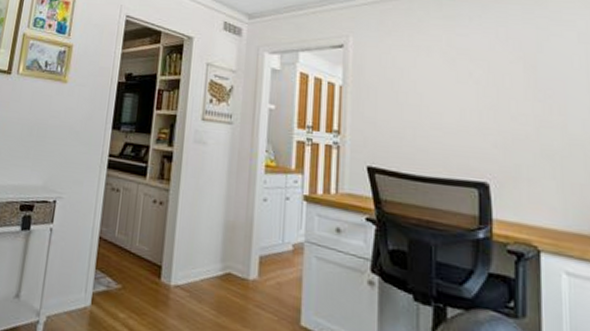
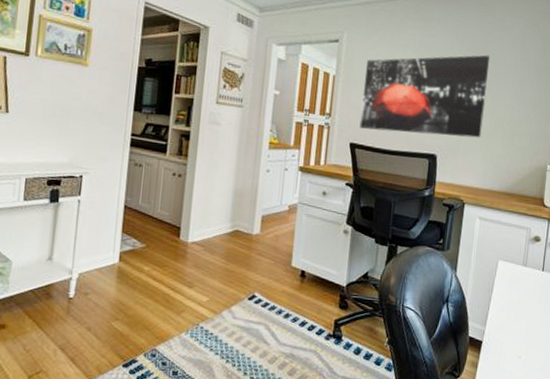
wall art: none [378,55,551,162] -> present [359,55,490,138]

